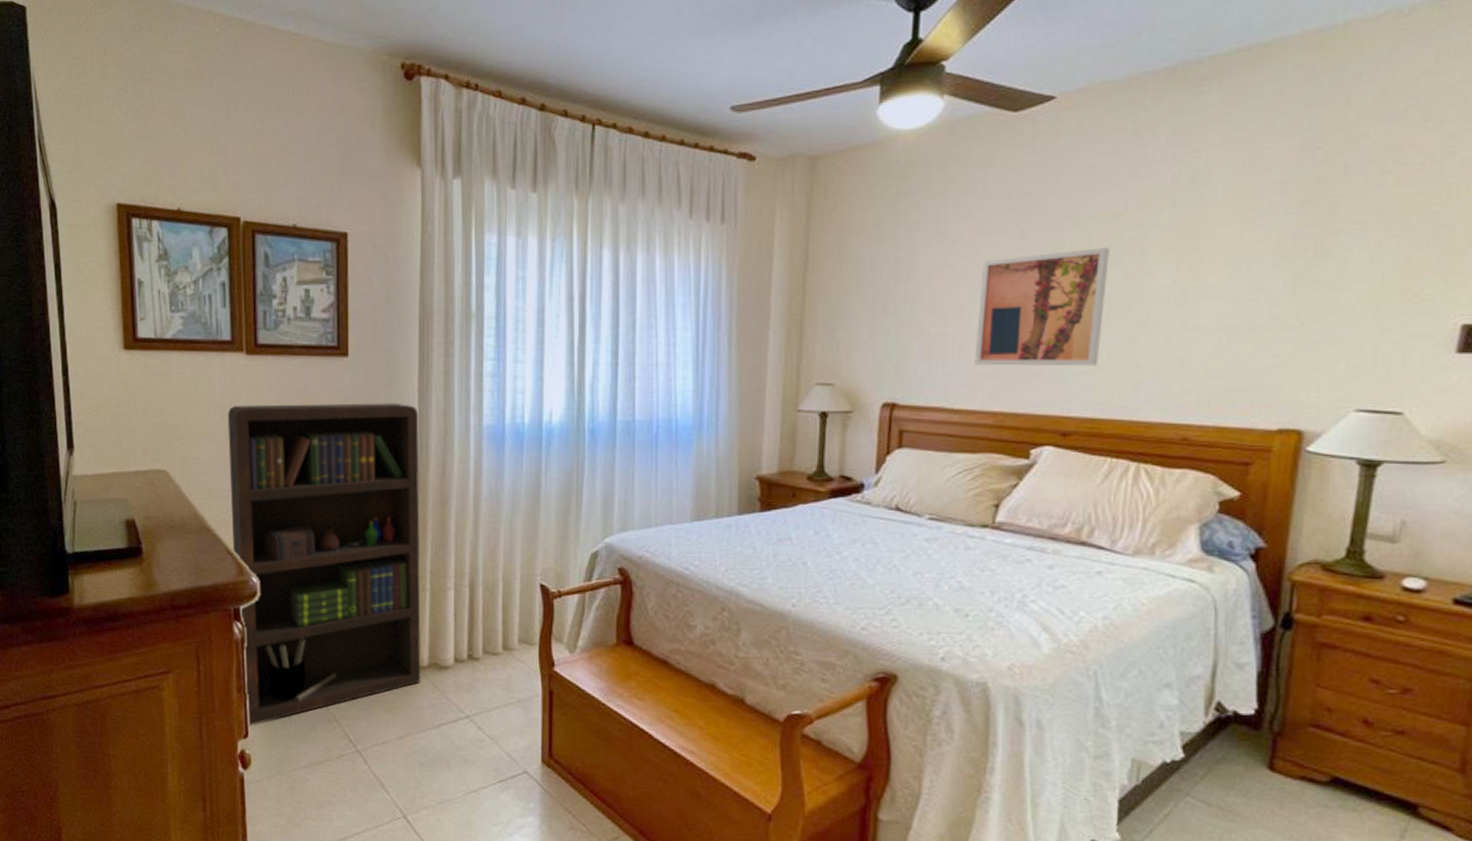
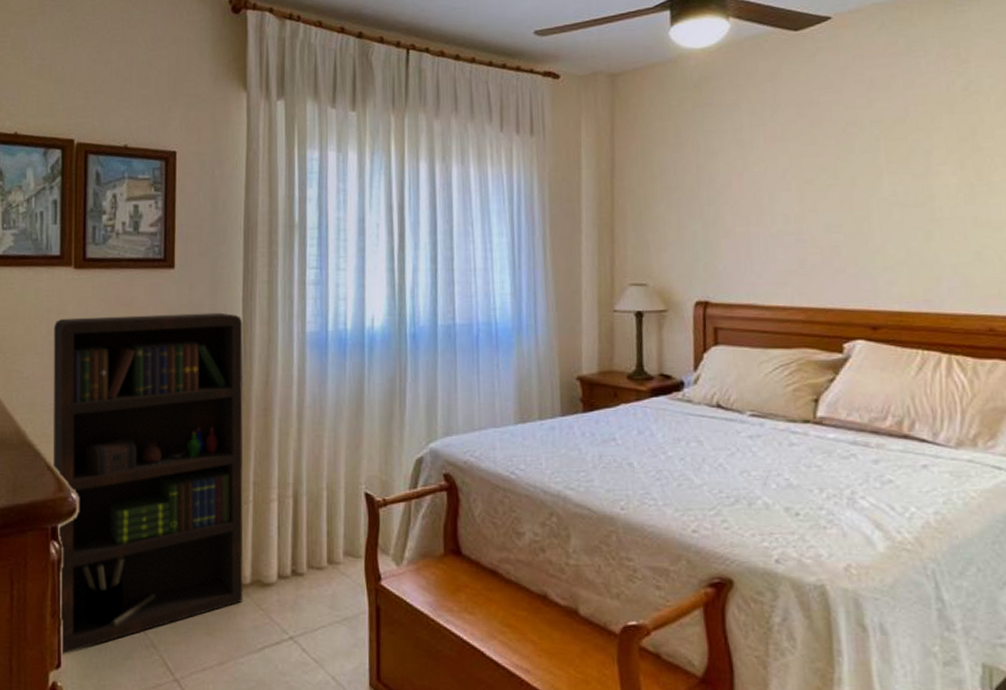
wall art: present [974,248,1110,367] -> none [779,150,899,263]

